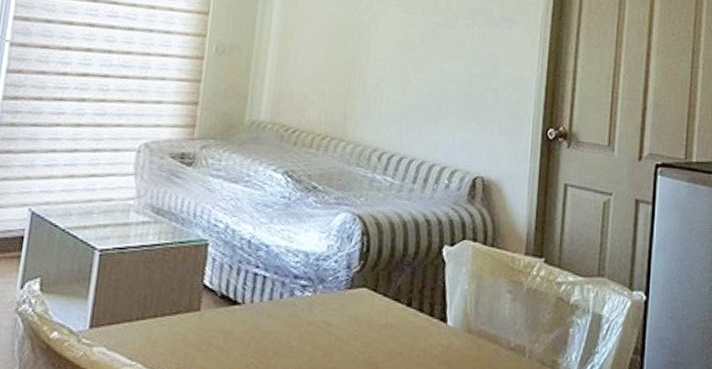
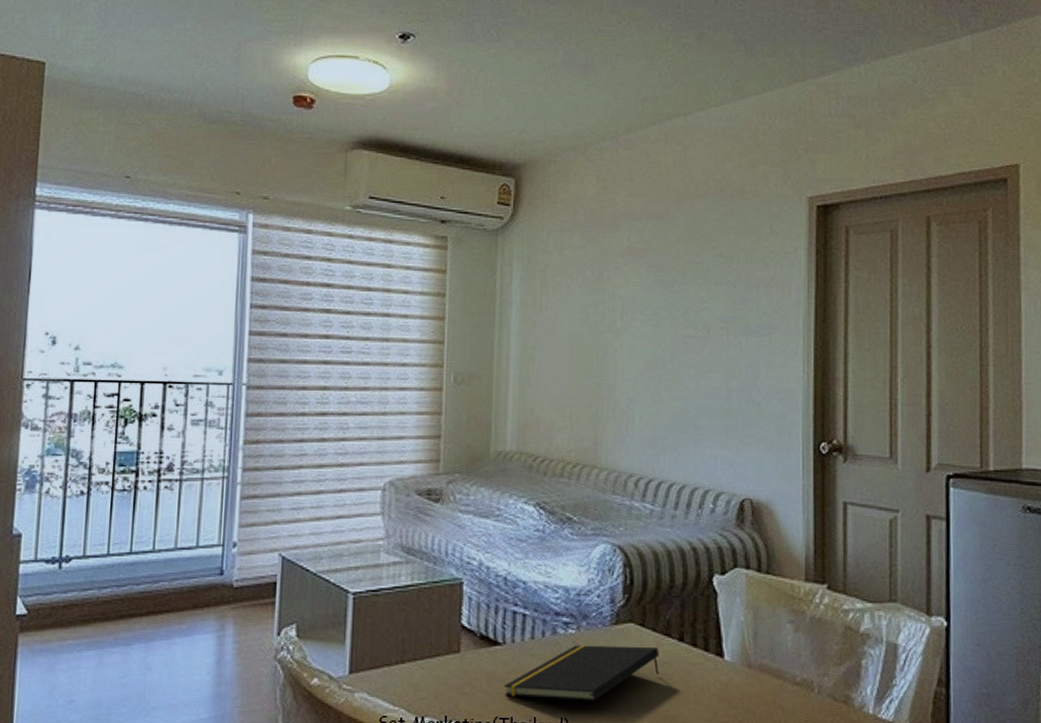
notepad: none [240,307,388,360] -> present [504,645,659,701]

